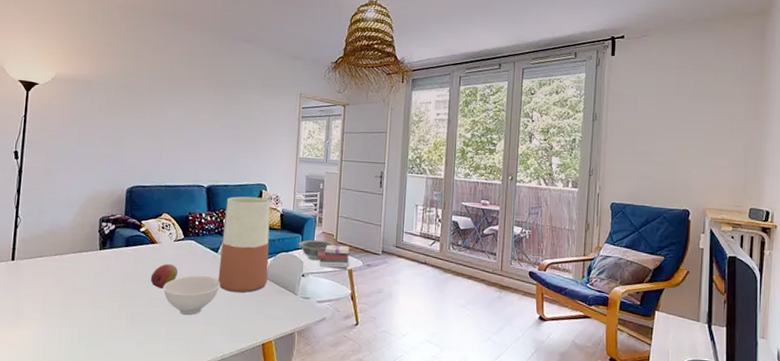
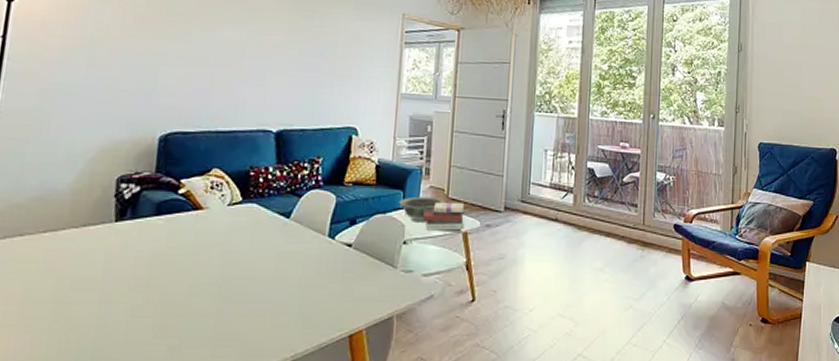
fruit: present [150,264,179,289] -> none [191,237,233,270]
bowl: present [162,276,221,316] -> none [209,251,294,305]
vase: present [218,196,271,293] -> none [289,143,363,270]

